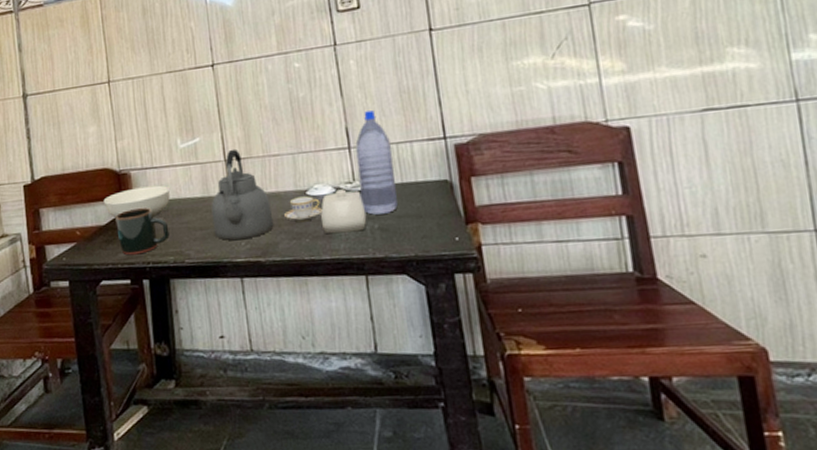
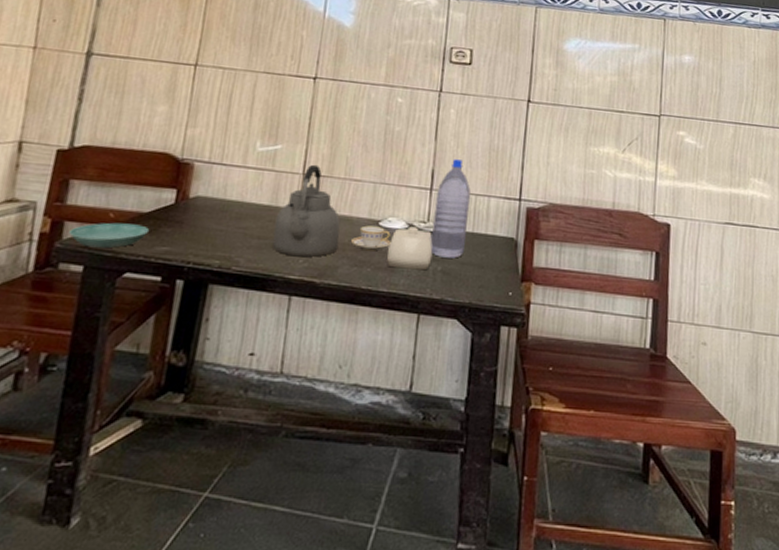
saucer: none [51,237,111,264] -> present [69,222,150,248]
bowl: present [103,185,171,219] -> none [152,180,236,217]
mug: present [115,208,170,256] -> none [159,202,223,252]

